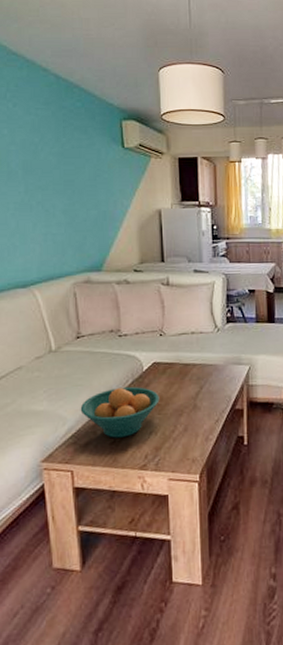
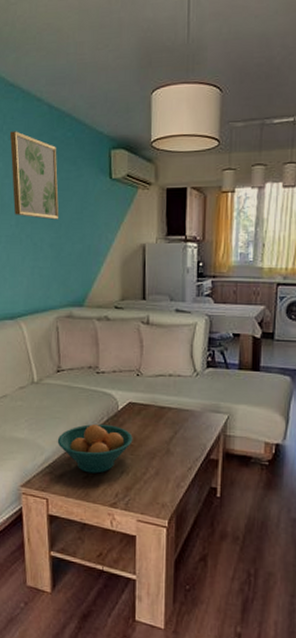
wall art: none [14,99,72,186] -> present [9,131,59,220]

